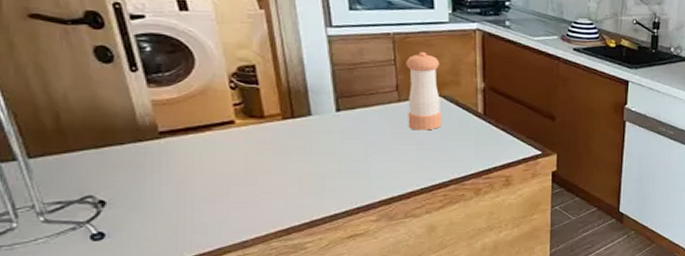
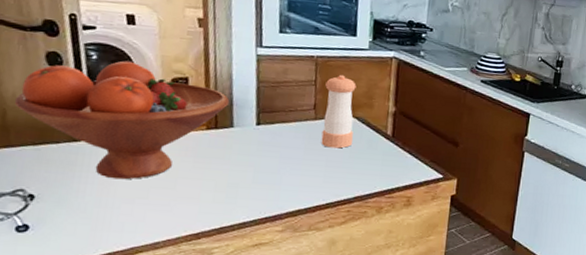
fruit bowl: none [66,51,304,179] -> present [14,60,230,180]

